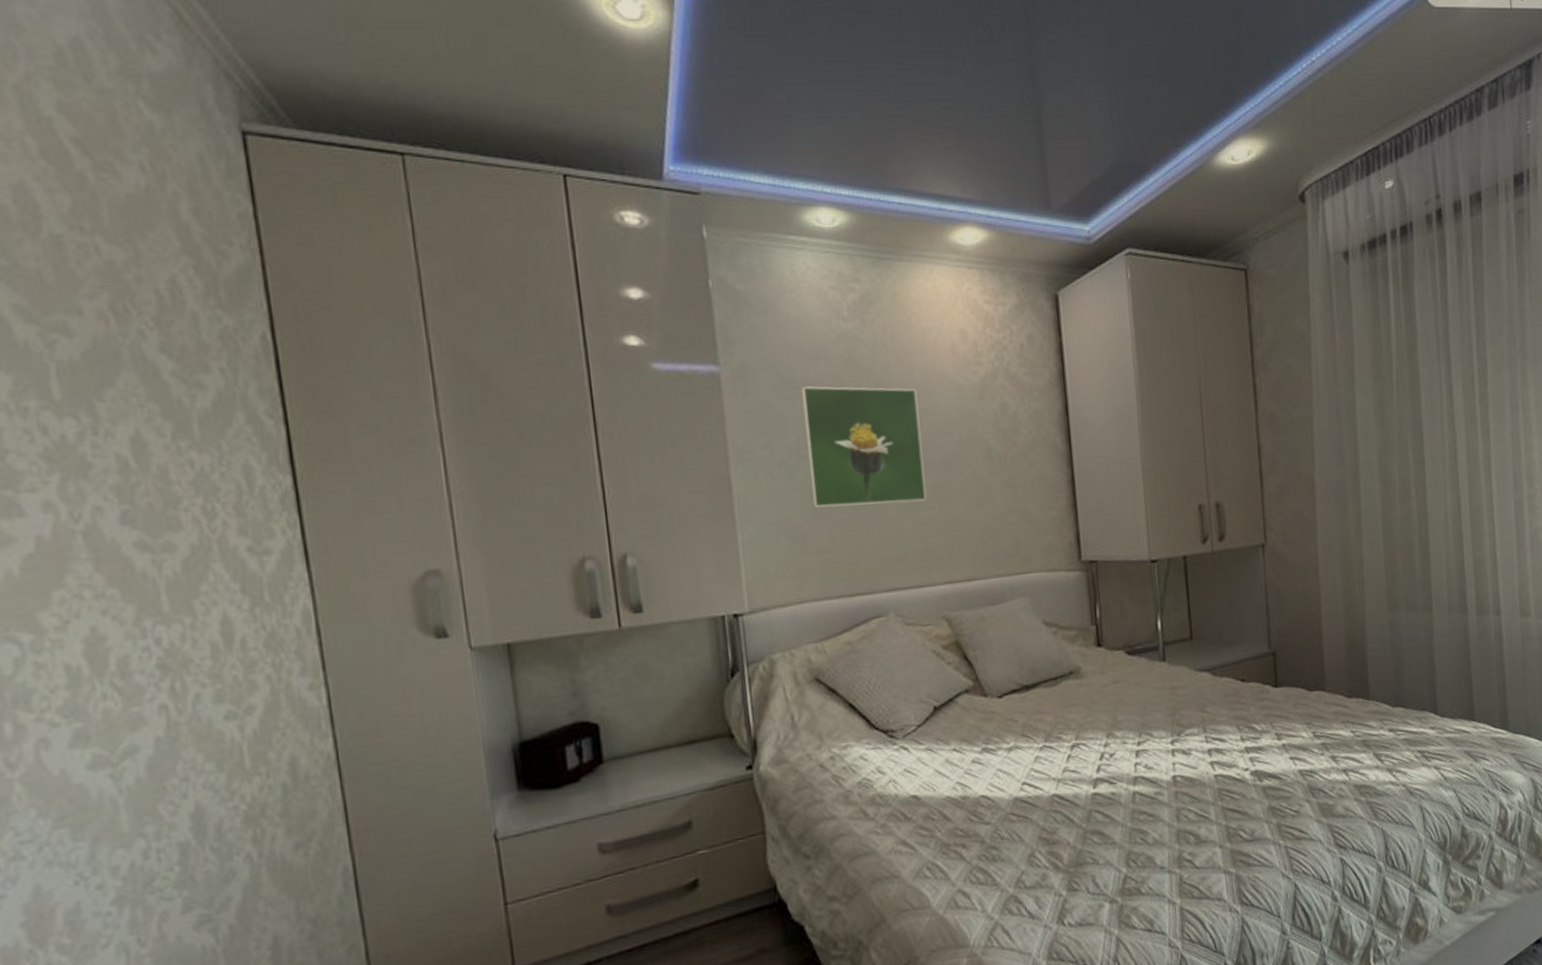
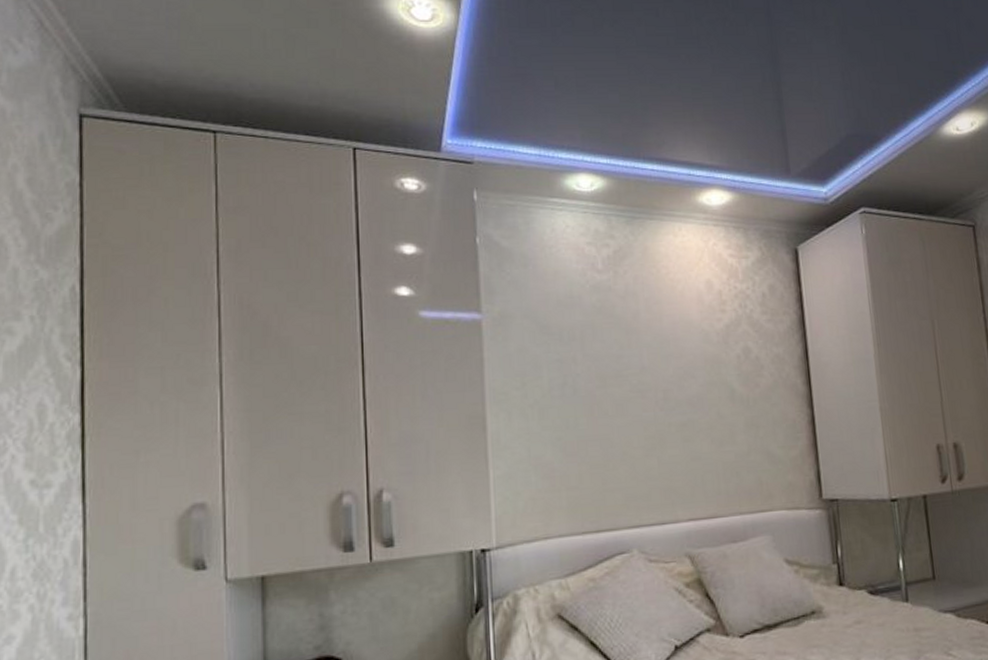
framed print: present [800,386,927,509] -> none [556,332,672,447]

